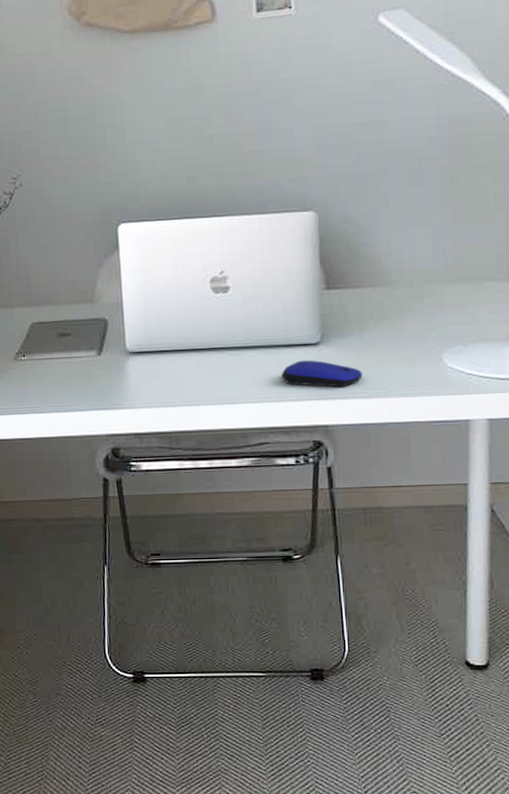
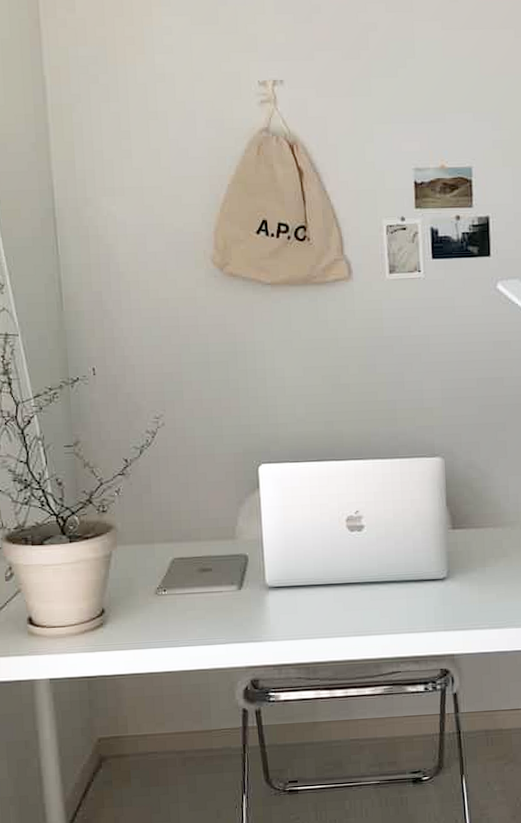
computer mouse: present [281,360,363,387] -> none [411,594,485,619]

